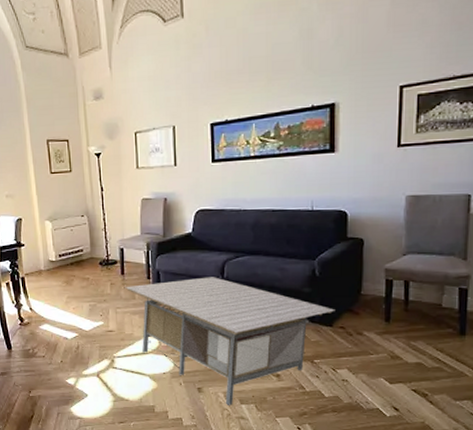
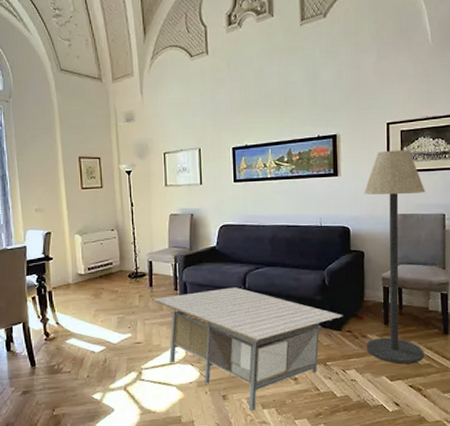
floor lamp: none [362,118,446,366] -> present [364,150,426,364]

